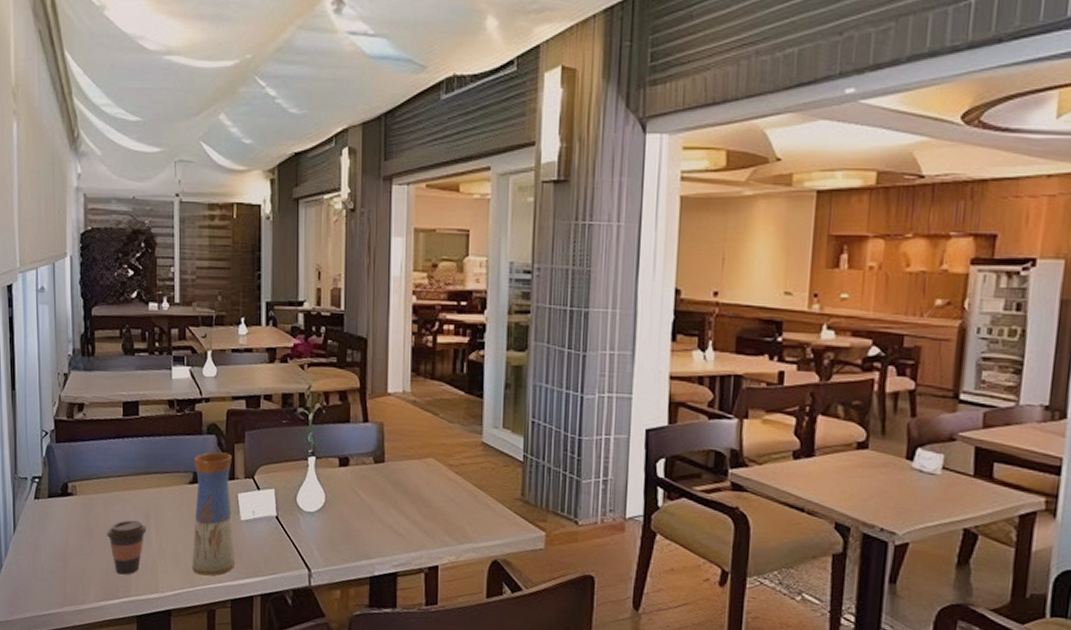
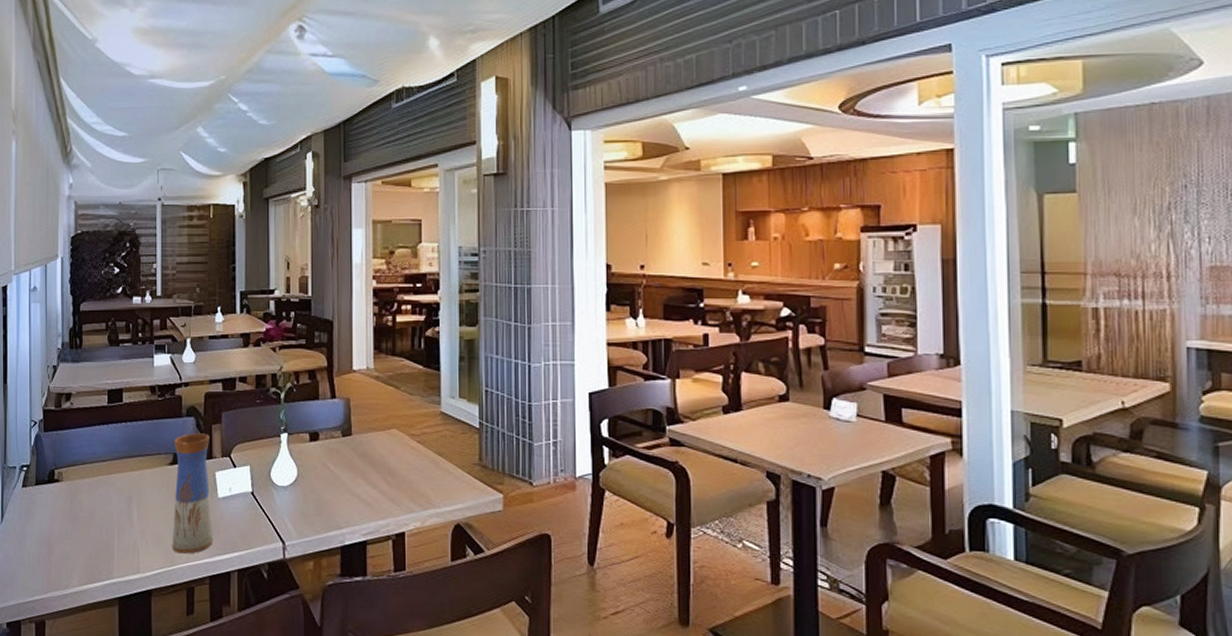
coffee cup: present [107,520,147,575] -> none [91,503,129,557]

